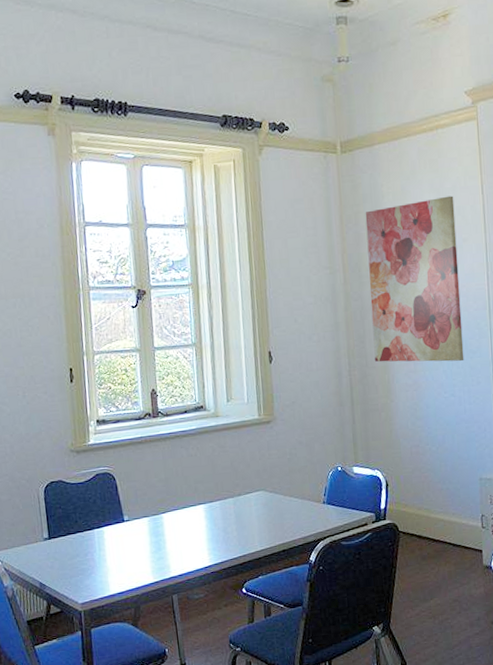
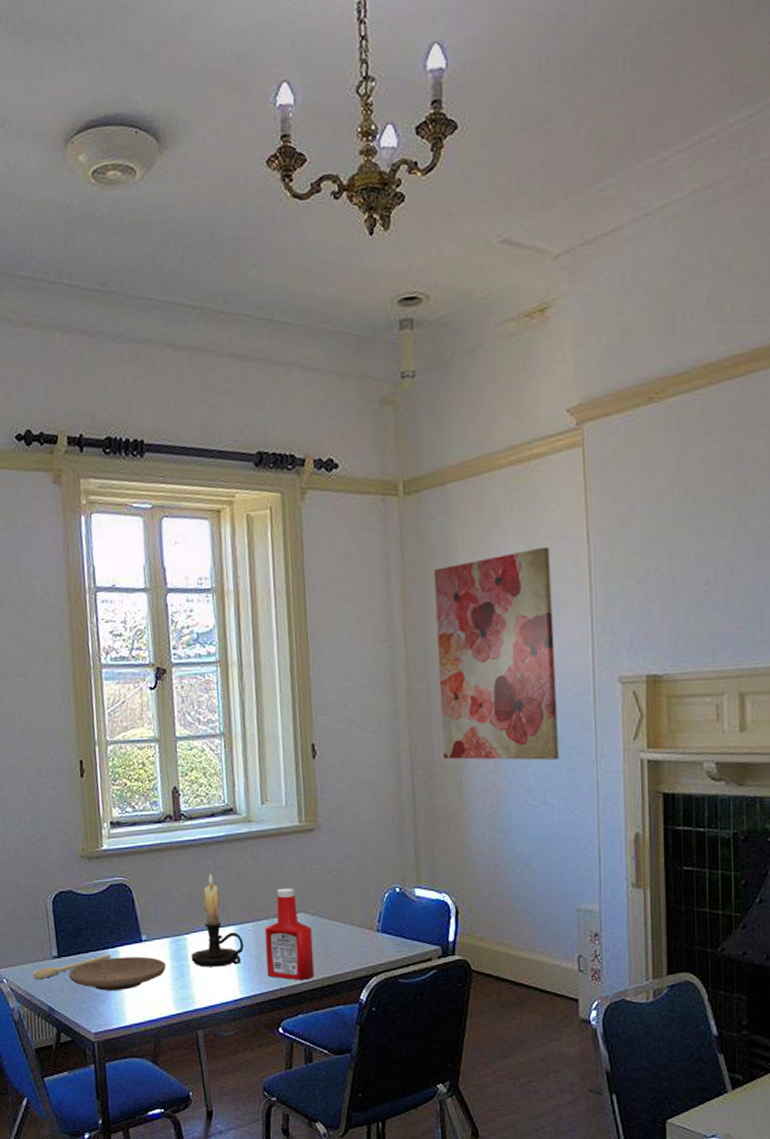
spoon: none [25,533,97,559] -> present [33,954,112,979]
plate: none [58,534,145,566] -> present [68,956,166,991]
candle holder: none [167,461,213,541] -> present [190,873,244,967]
ketchup bottle: none [230,470,272,548] -> present [264,887,314,980]

